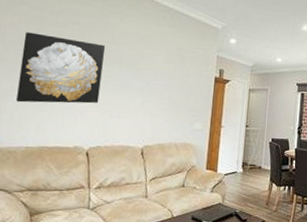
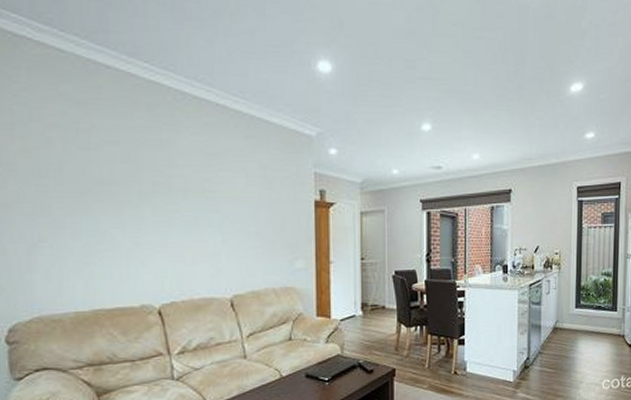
wall art: present [16,32,106,104] -> none [44,160,164,256]

